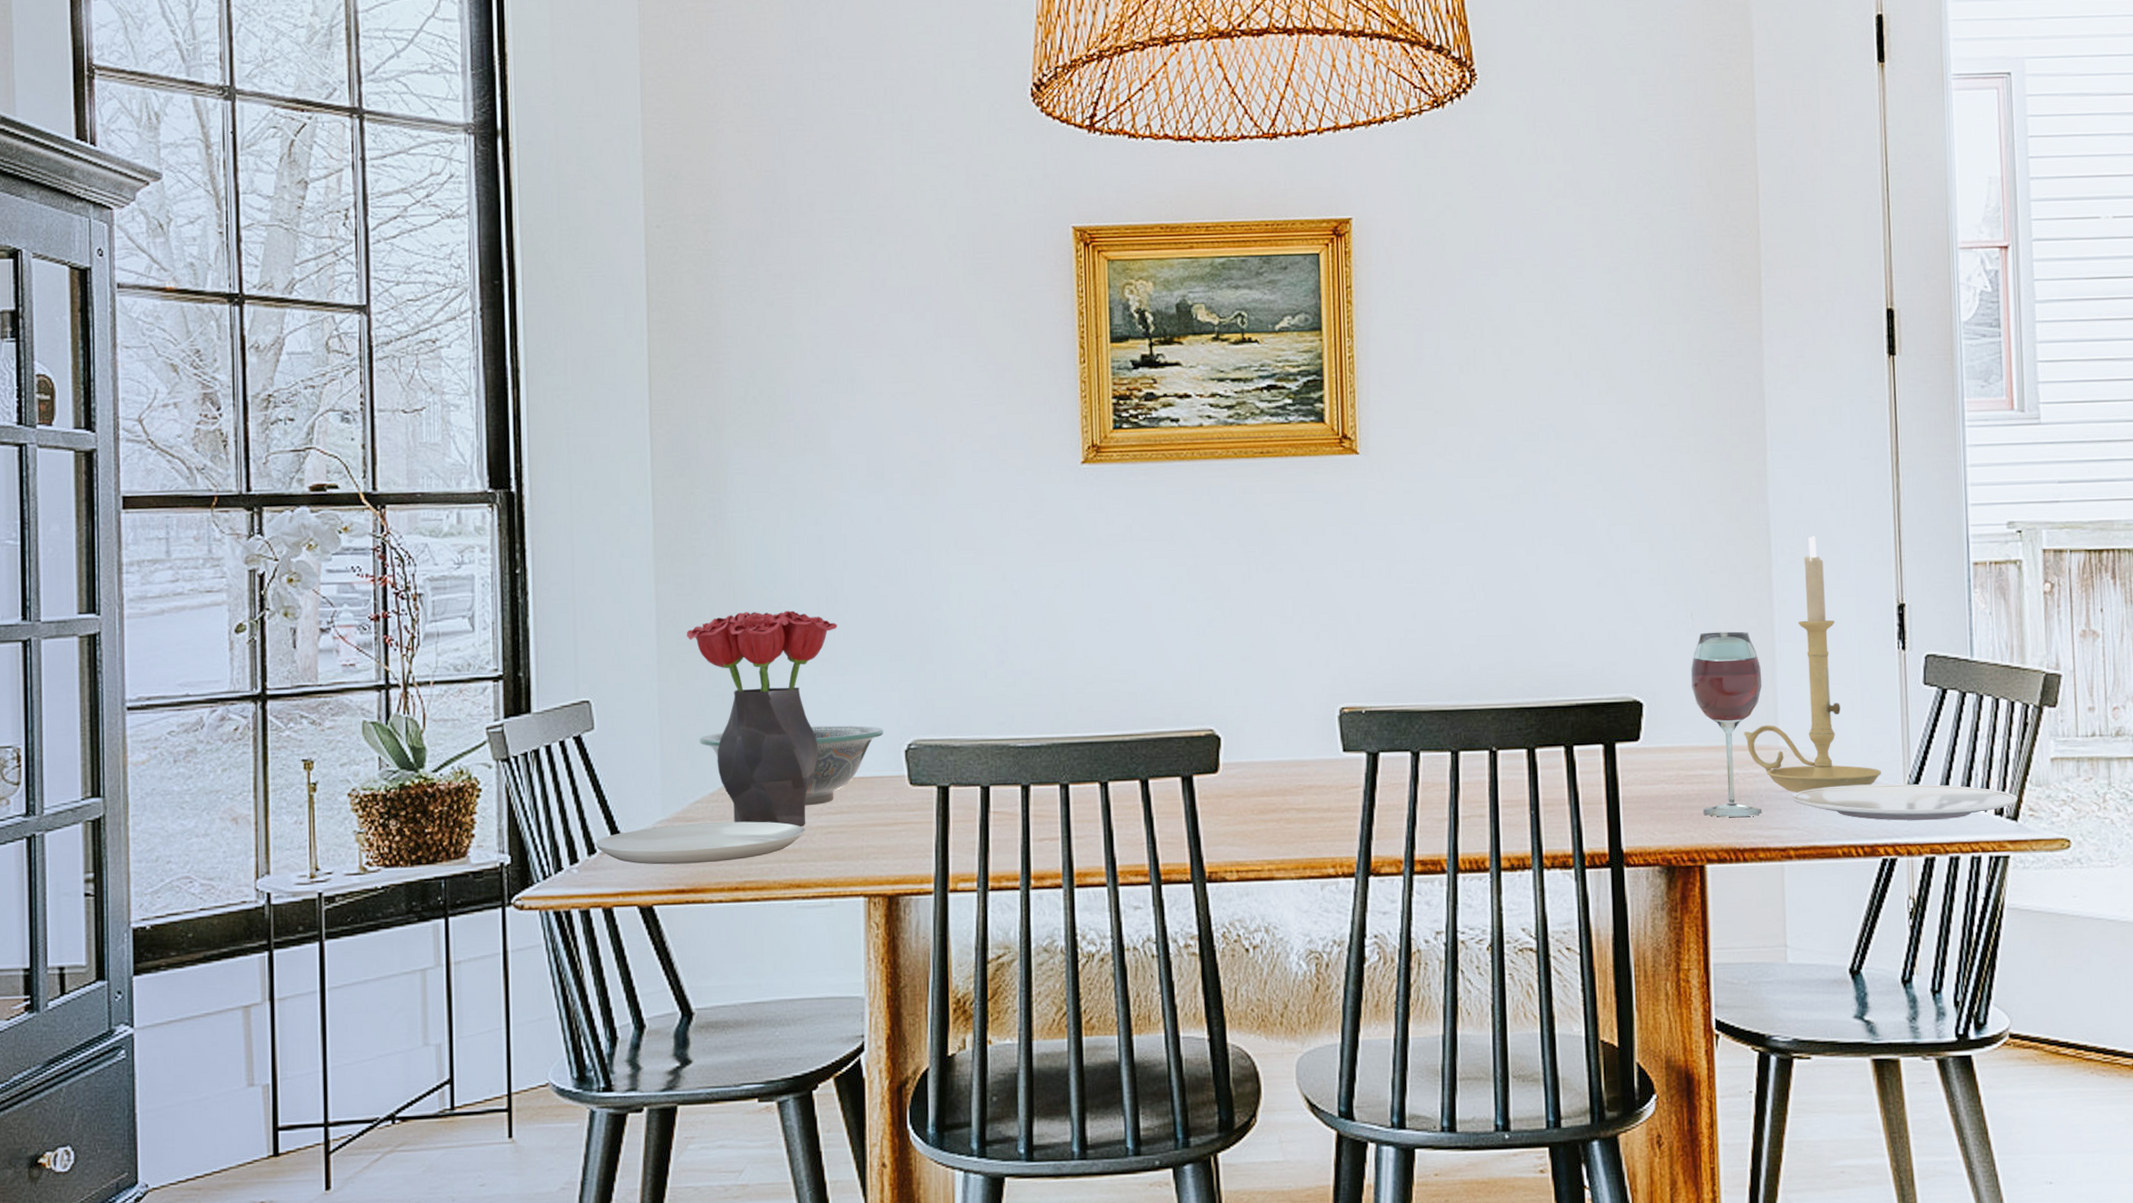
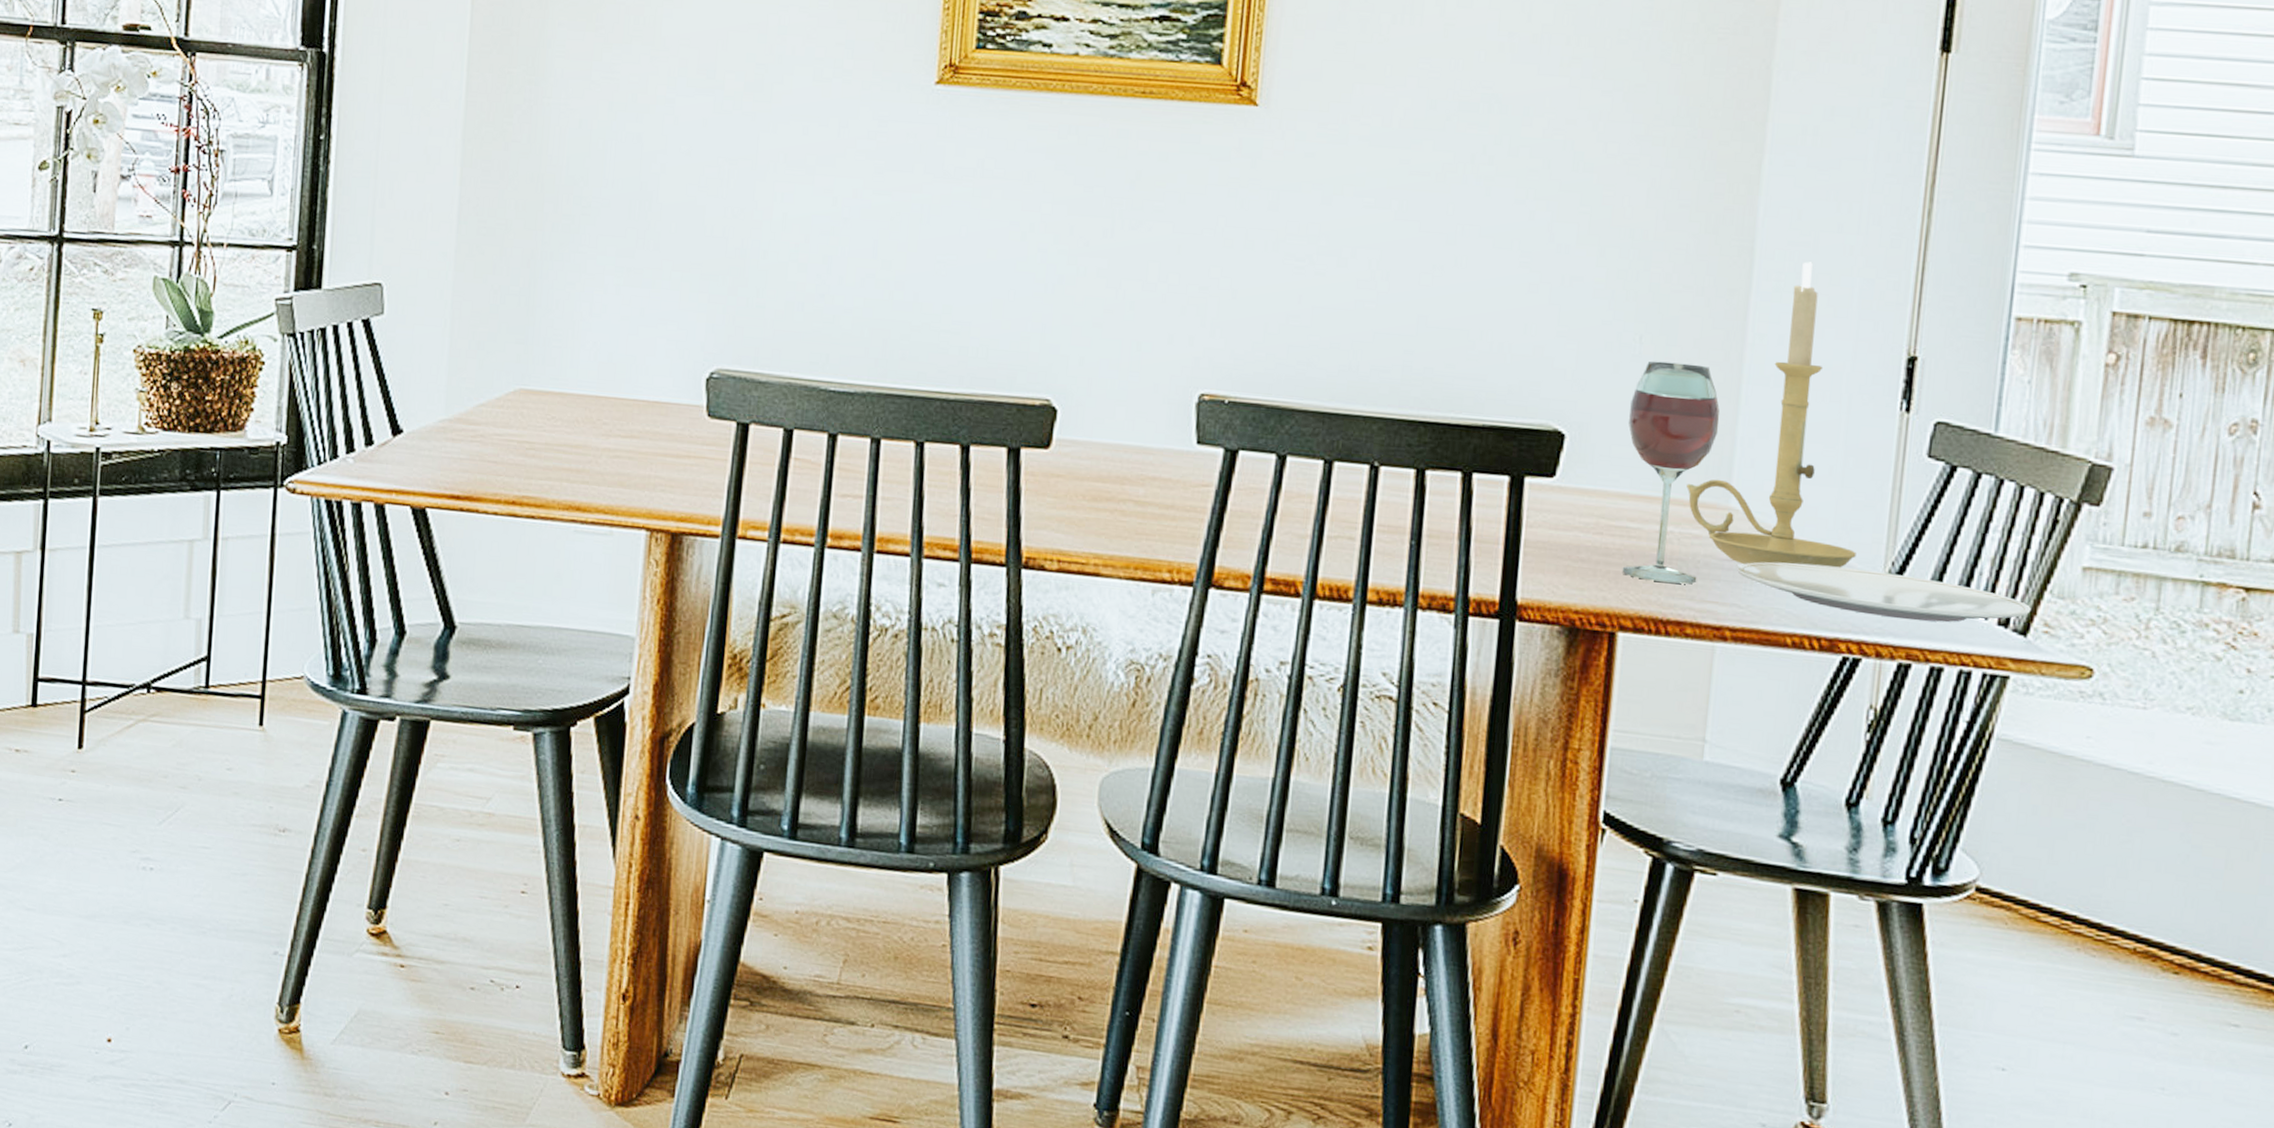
plate: present [595,821,805,865] -> none [373,425,591,472]
bouquet: present [686,610,838,827] -> none [488,207,648,447]
decorative bowl: present [700,725,885,806] -> none [491,334,687,425]

